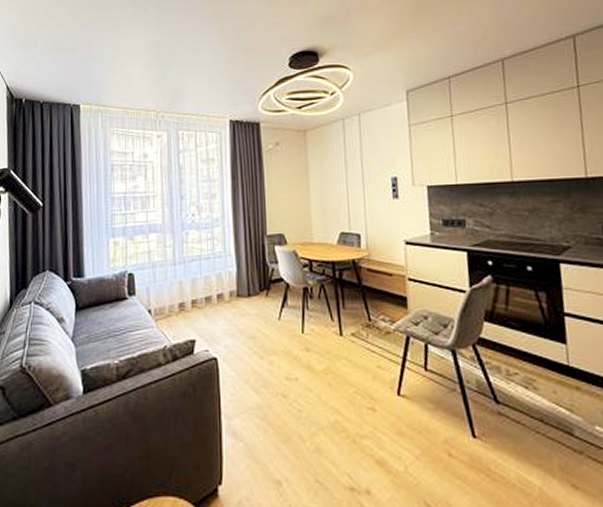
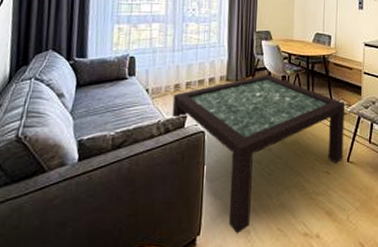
coffee table: none [178,286,392,485] -> present [171,74,344,234]

